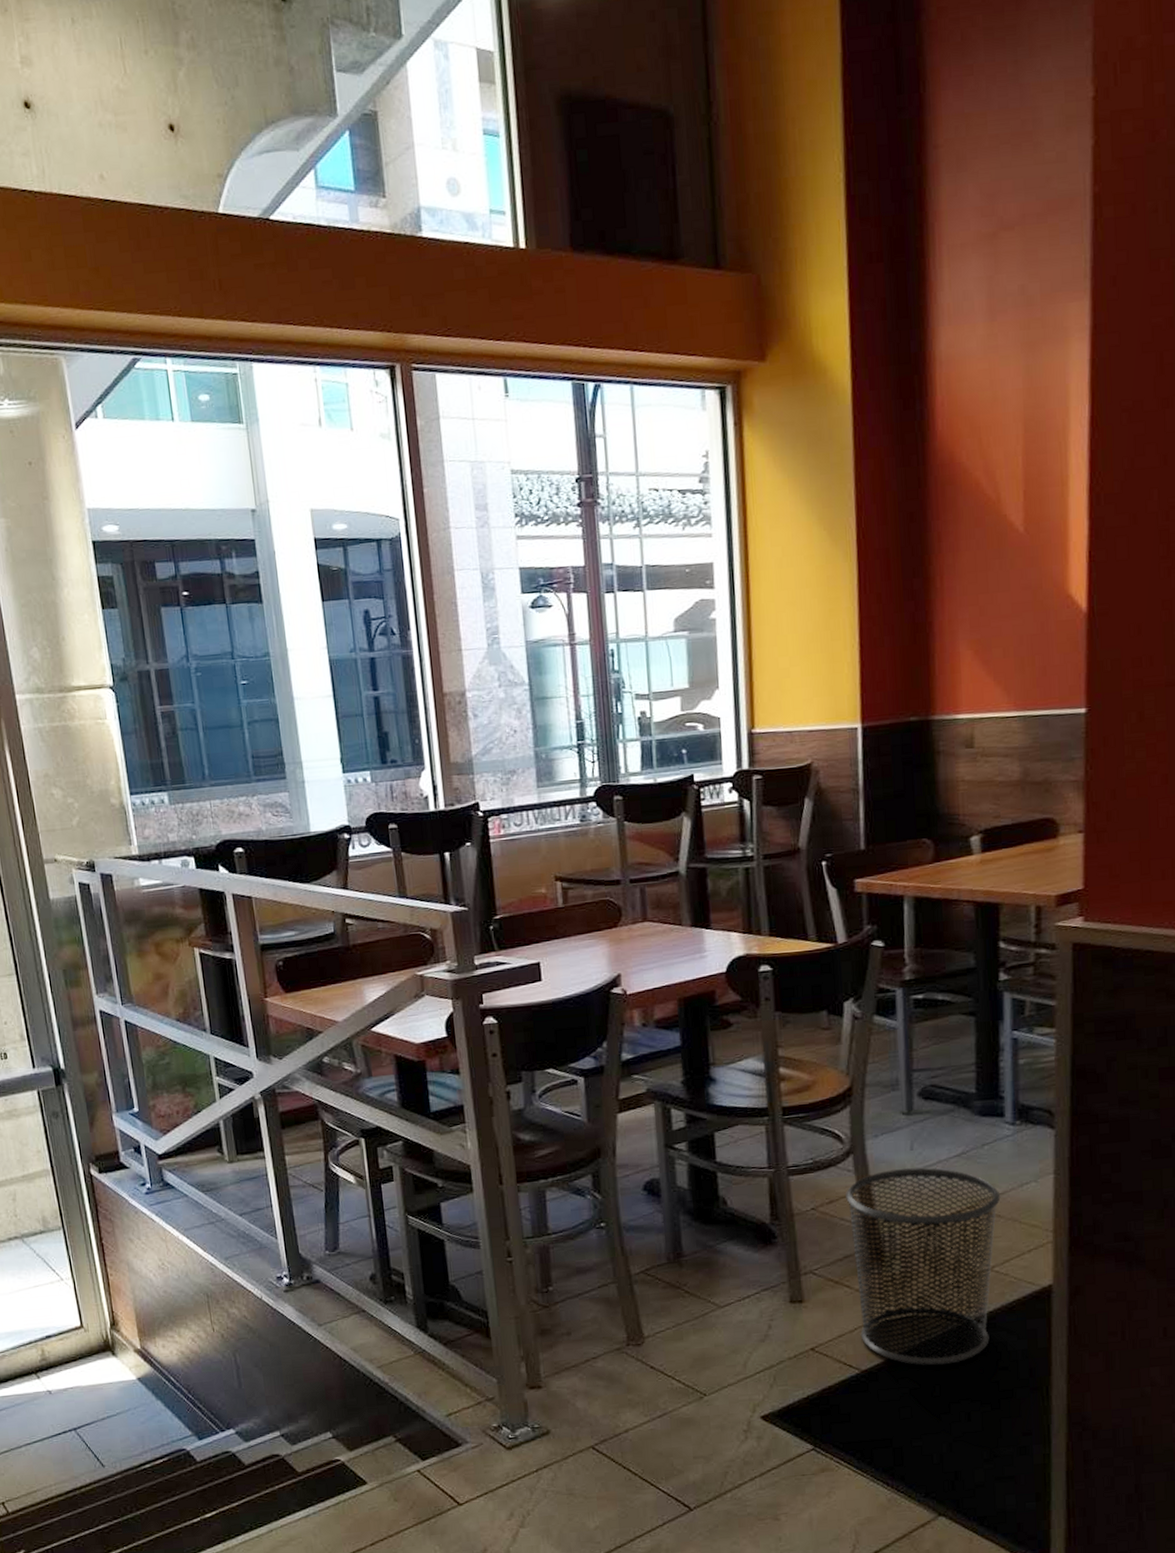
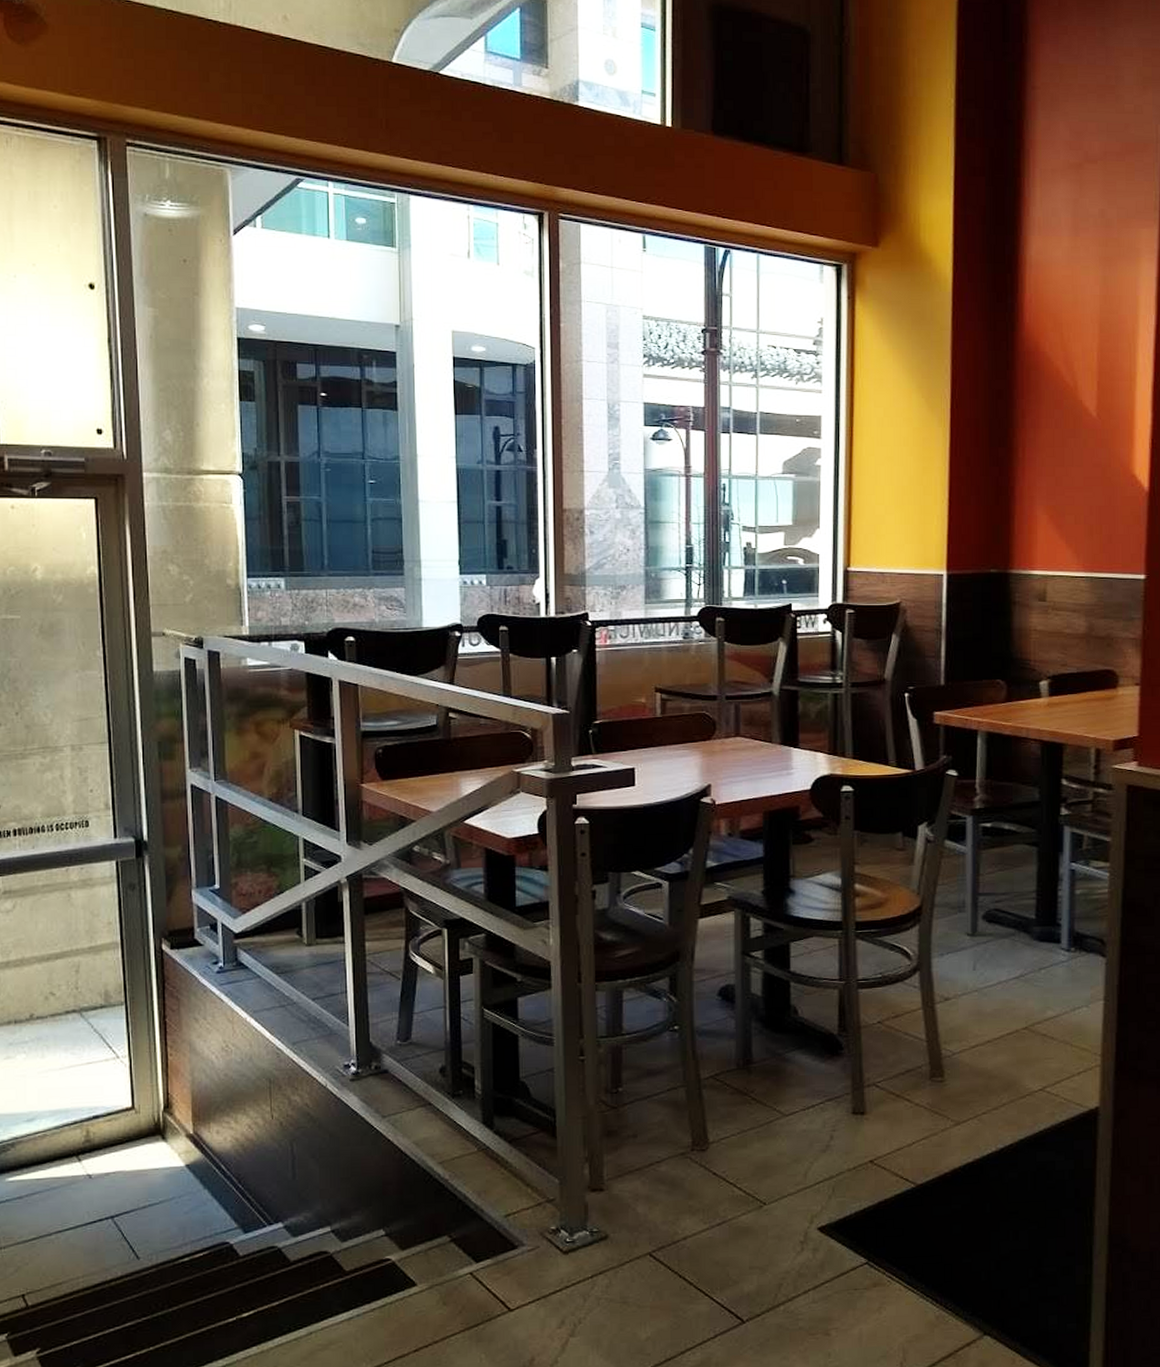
waste bin: present [846,1168,1001,1366] -> none [911,987,1055,1183]

